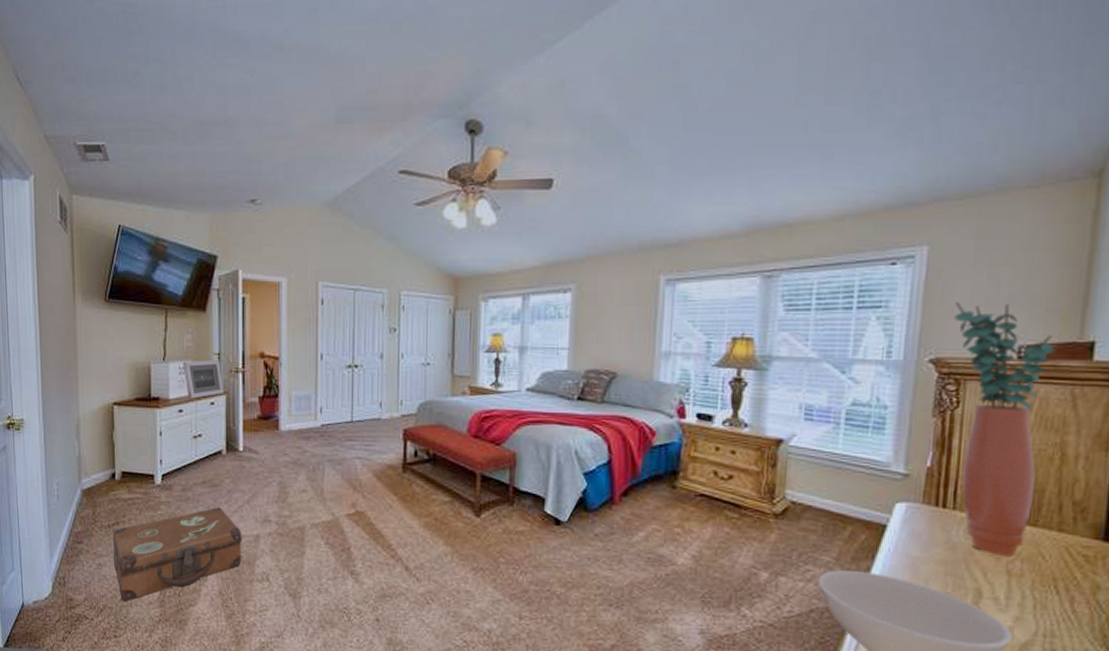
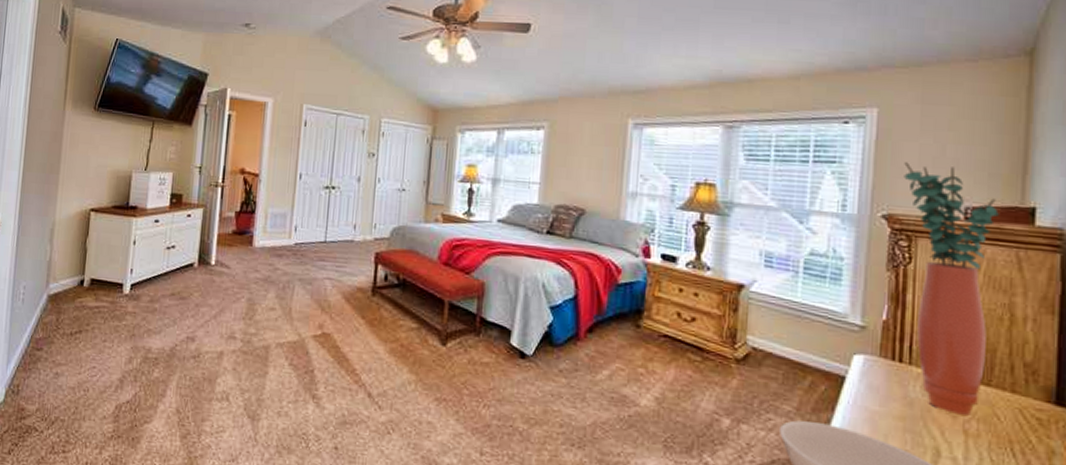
suitcase: present [112,507,242,602] -> none [71,320,206,415]
picture frame: present [183,359,224,399] -> none [163,172,202,210]

